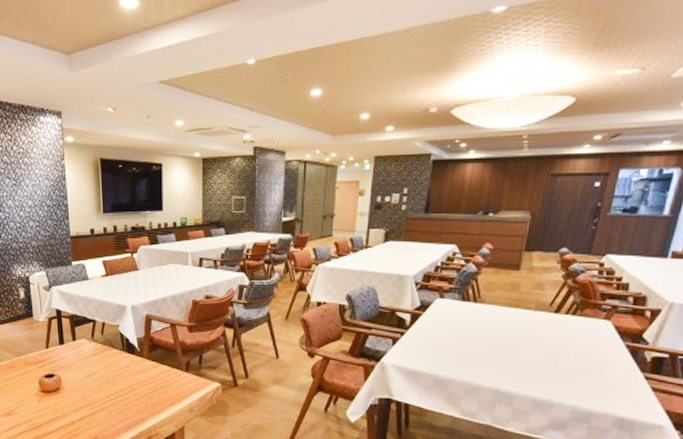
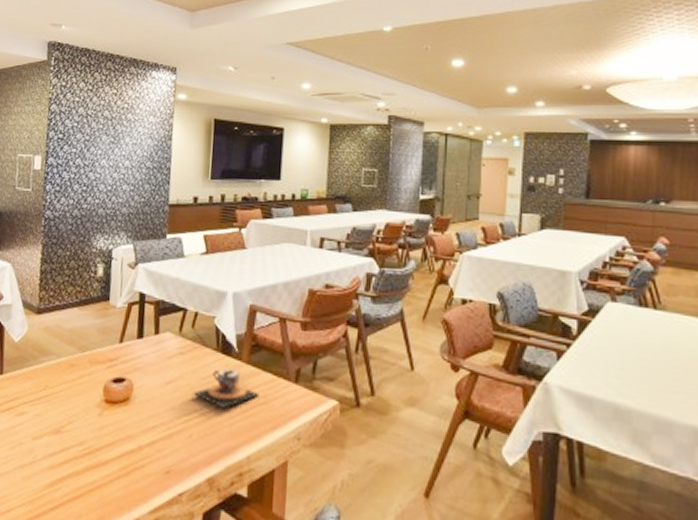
teacup: none [107,363,159,392] -> present [191,368,260,408]

